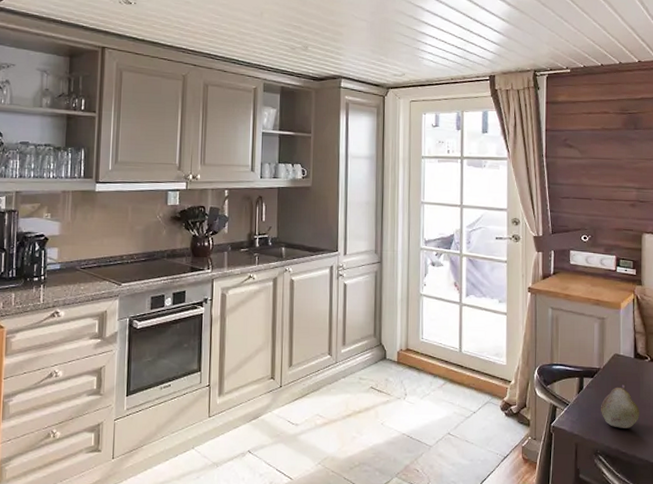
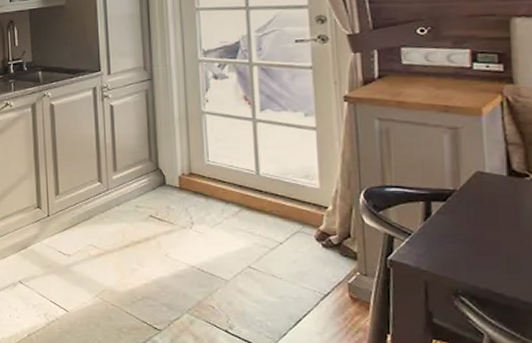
fruit: present [601,384,639,428] -> none [459,209,520,264]

